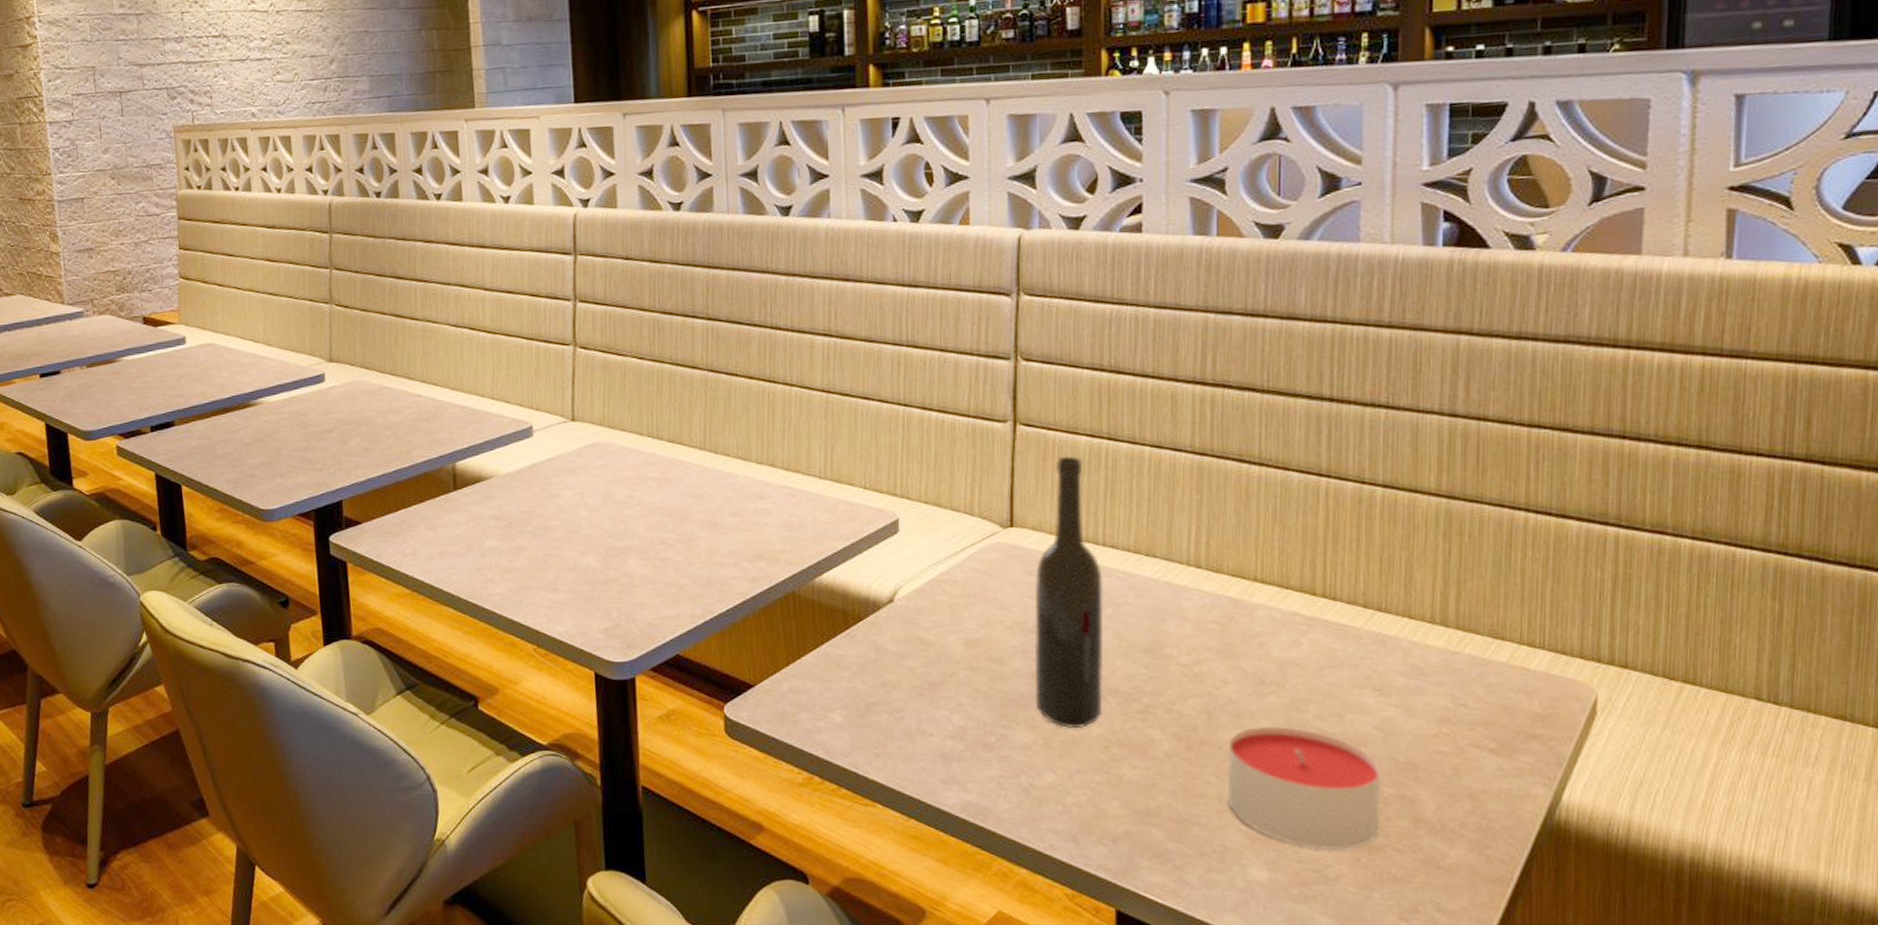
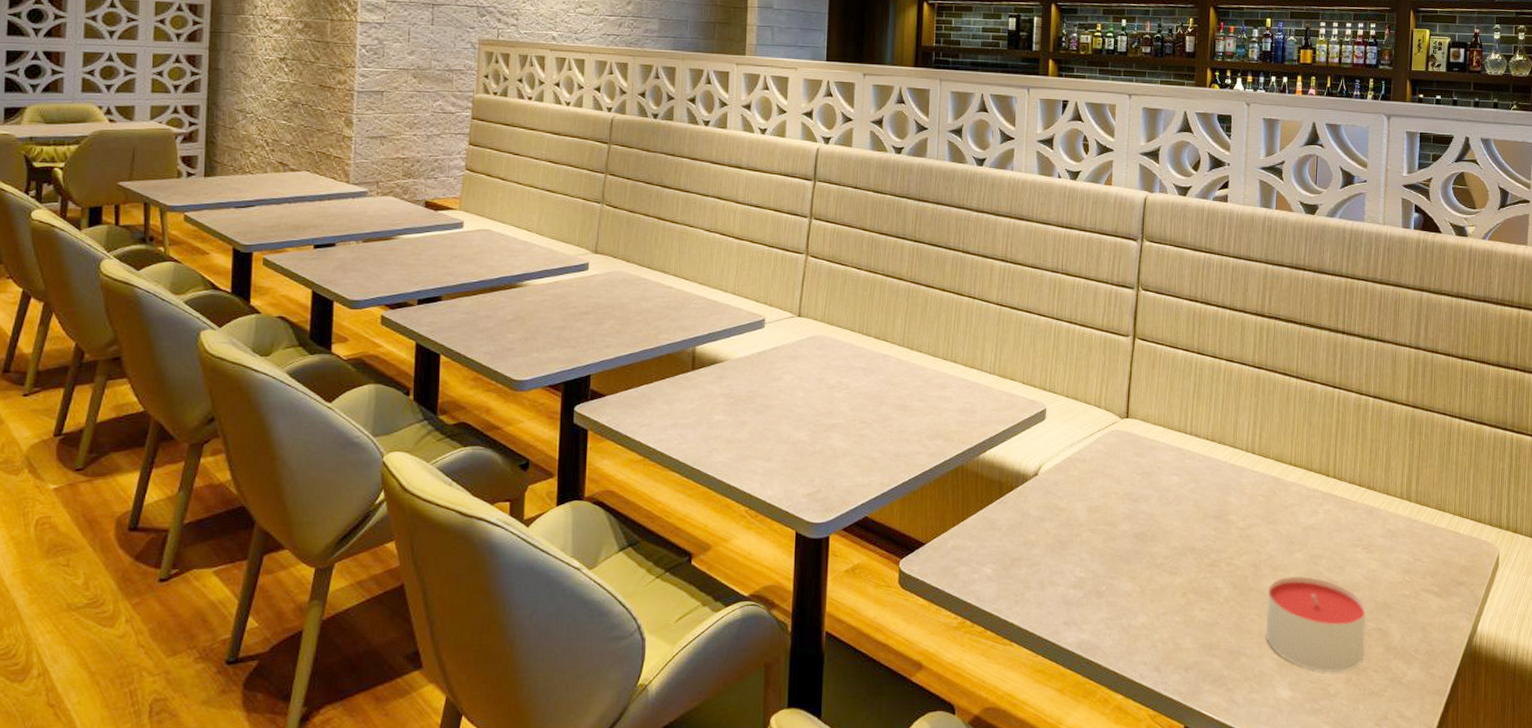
bottle: present [1034,456,1104,728] -> none [1136,365,1189,578]

